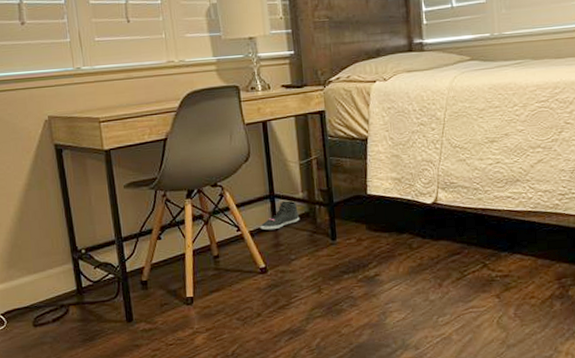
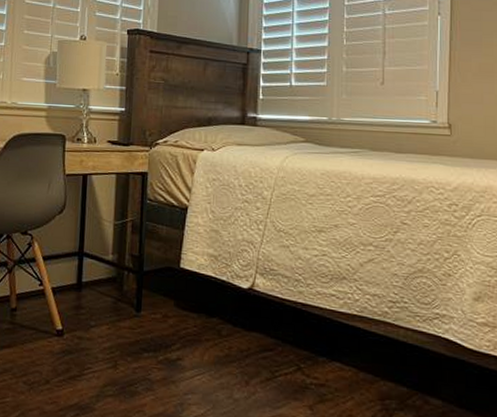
sneaker: present [260,201,300,231] -> none [63,260,106,291]

